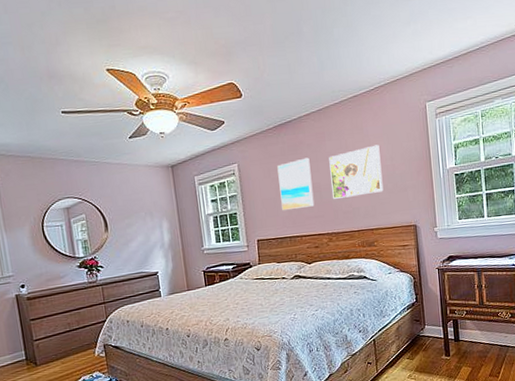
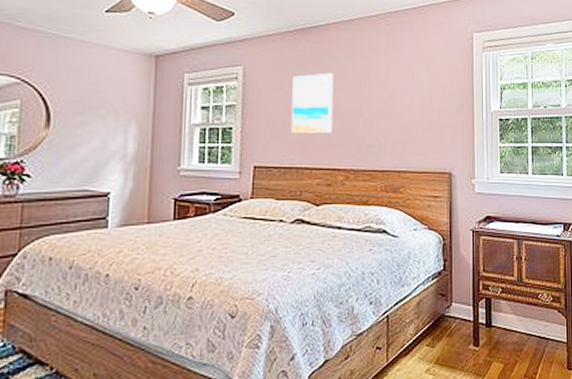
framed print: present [329,144,384,199] -> none [356,71,417,128]

